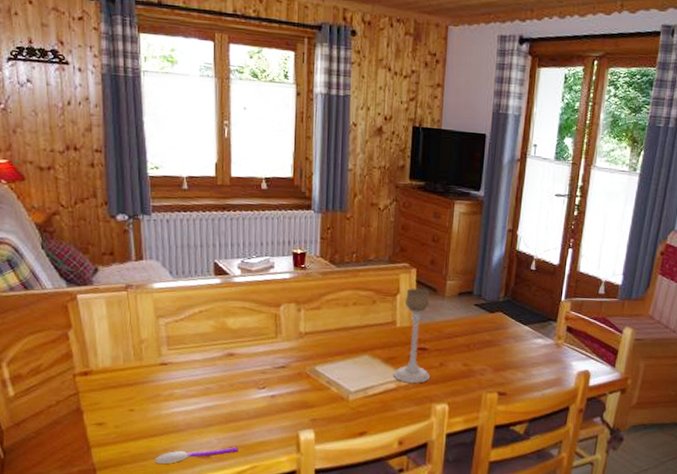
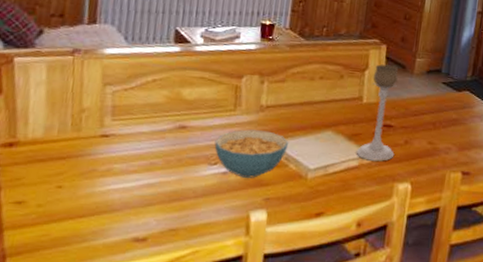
spoon: present [155,447,239,464] -> none [79,229,180,249]
cereal bowl: none [261,355,329,401] -> present [214,129,289,178]

